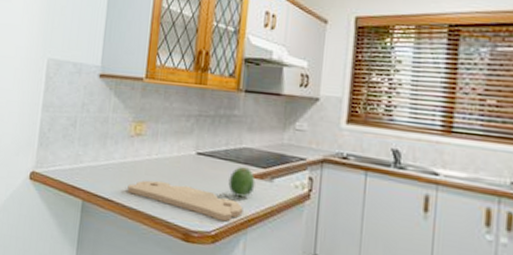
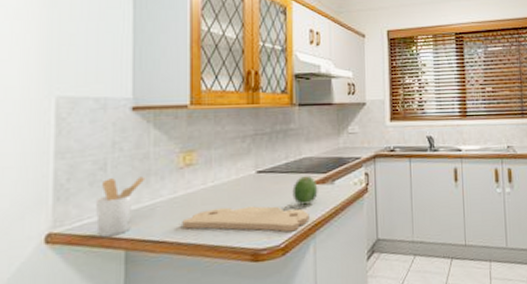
utensil holder: none [64,134,104,186] -> present [96,176,146,237]

